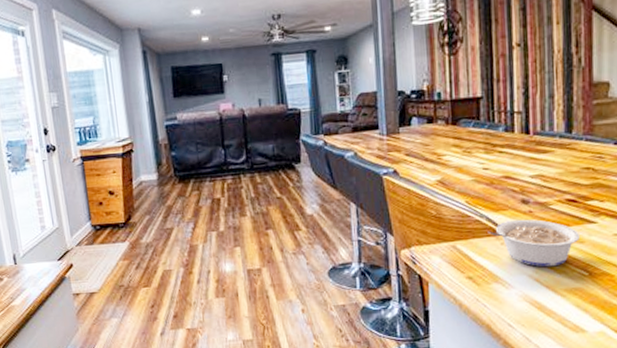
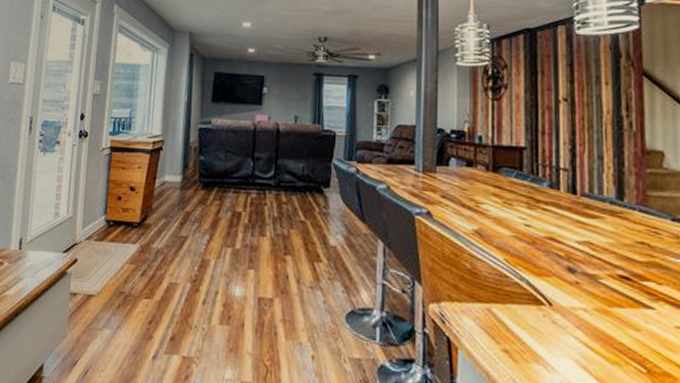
legume: present [488,219,581,267] -> none [528,289,636,355]

